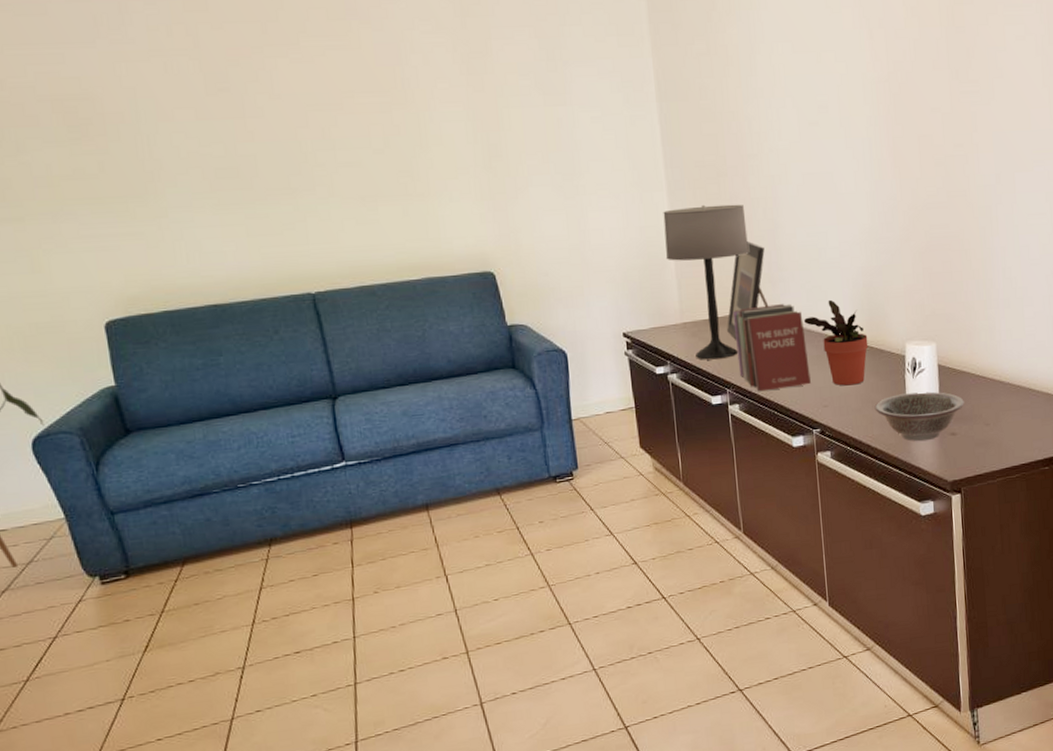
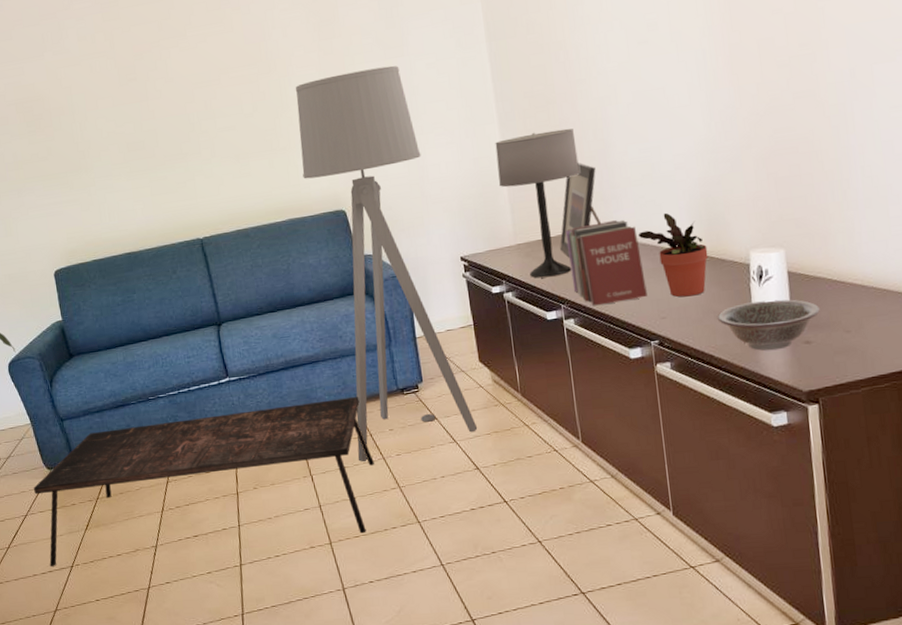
coffee table: none [66,485,521,701] -> present [33,397,374,567]
floor lamp: none [437,114,637,559] -> present [295,65,478,463]

